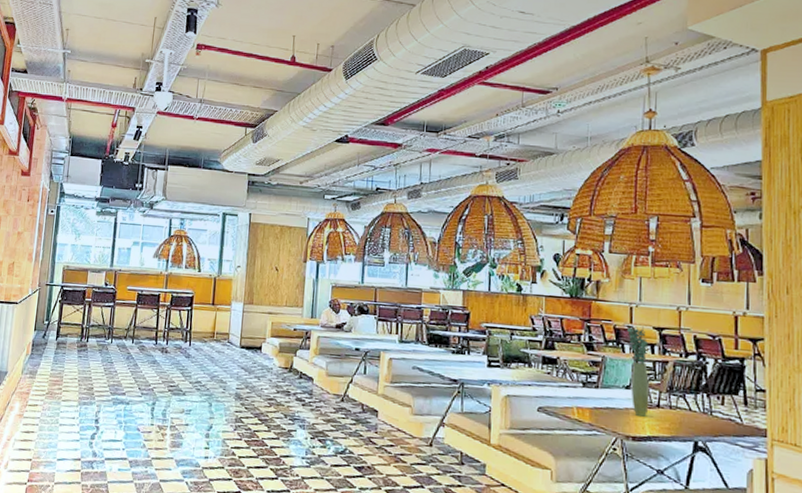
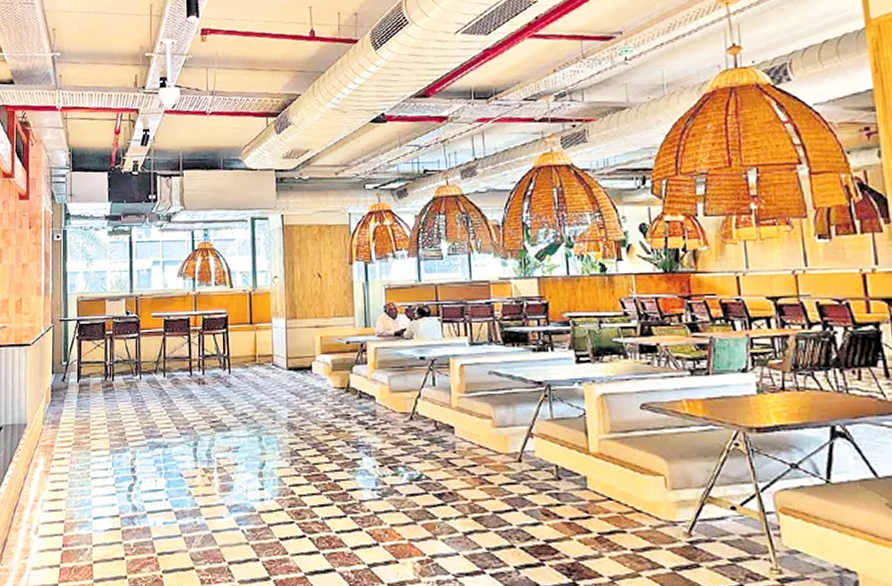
vase: present [627,324,650,418] -> none [736,297,773,405]

